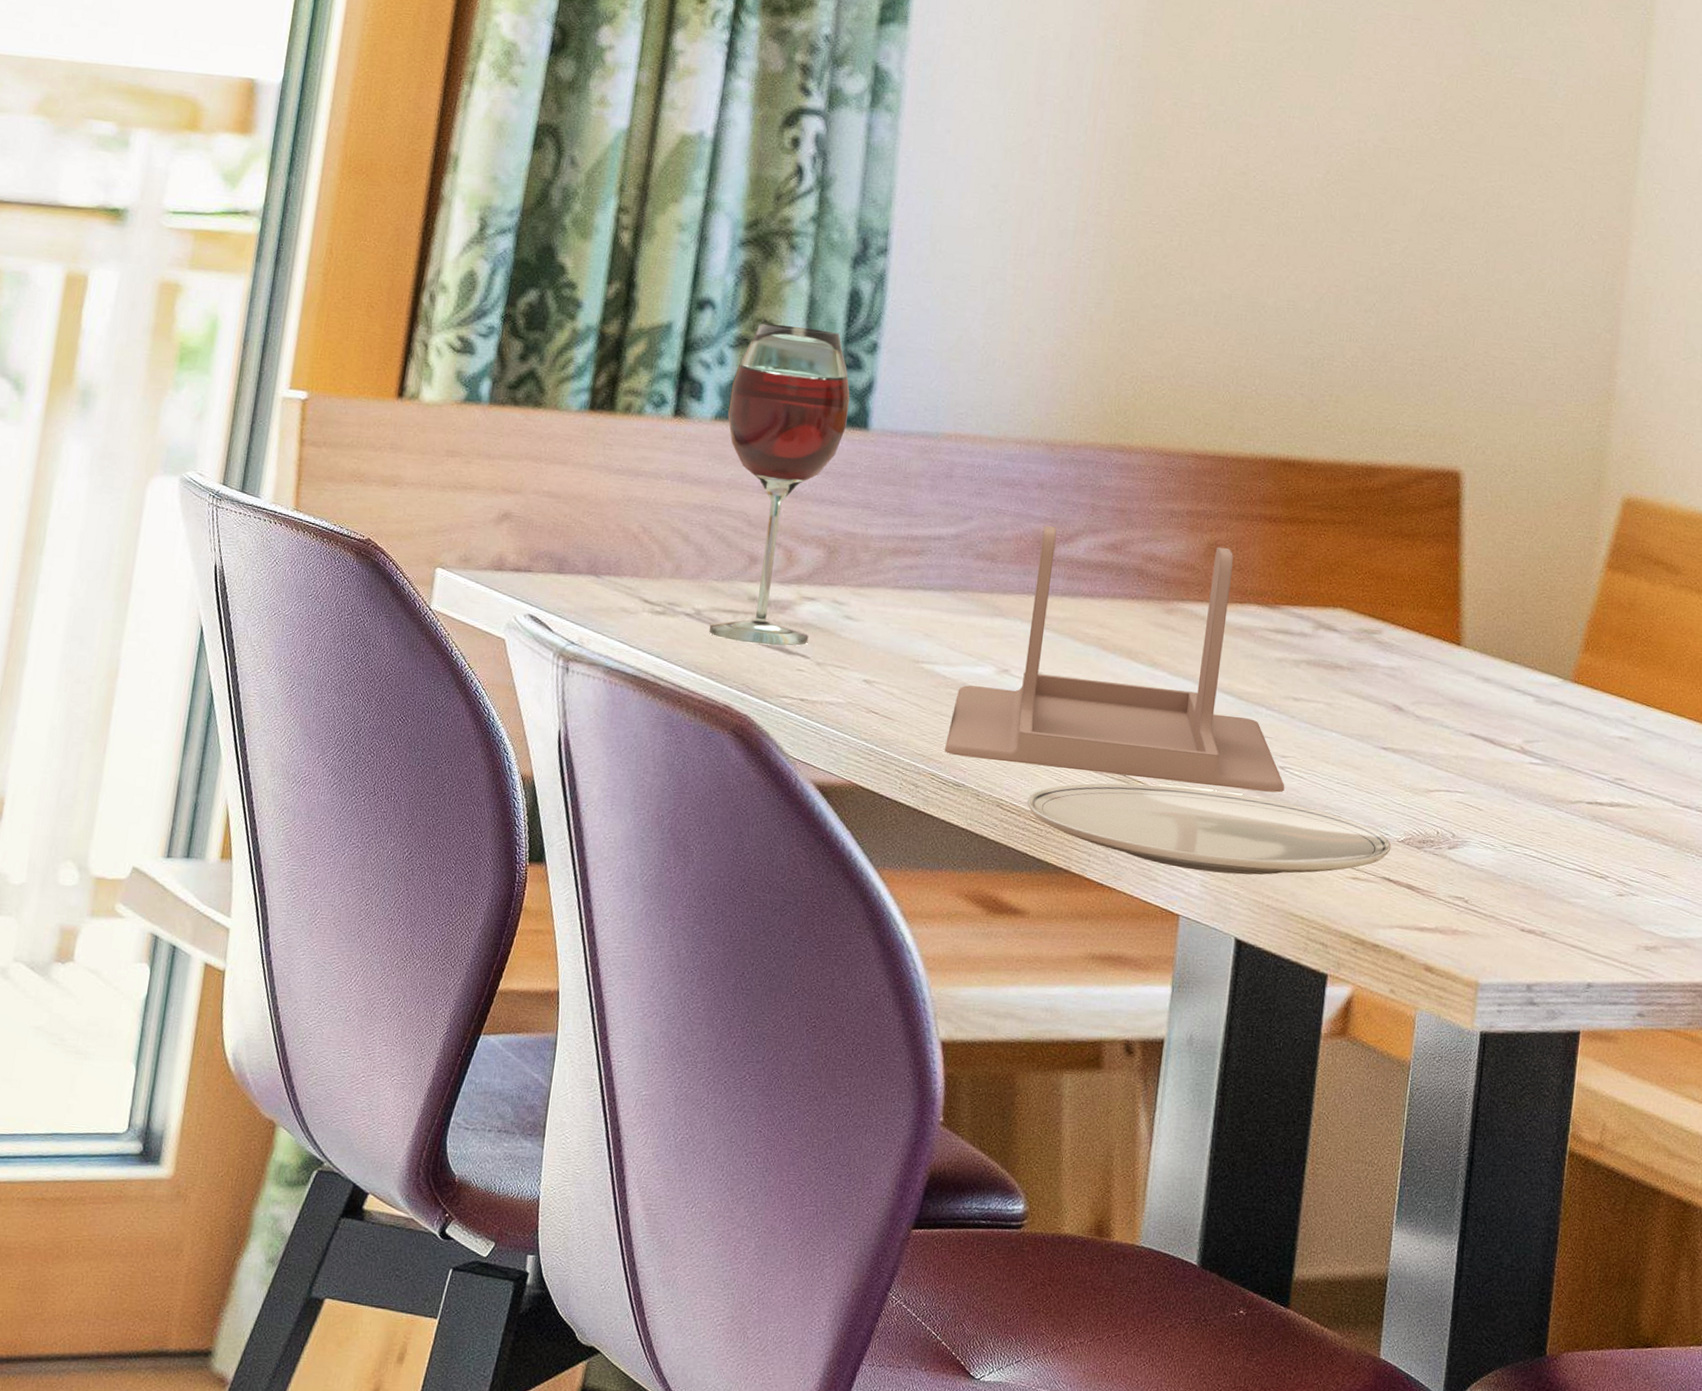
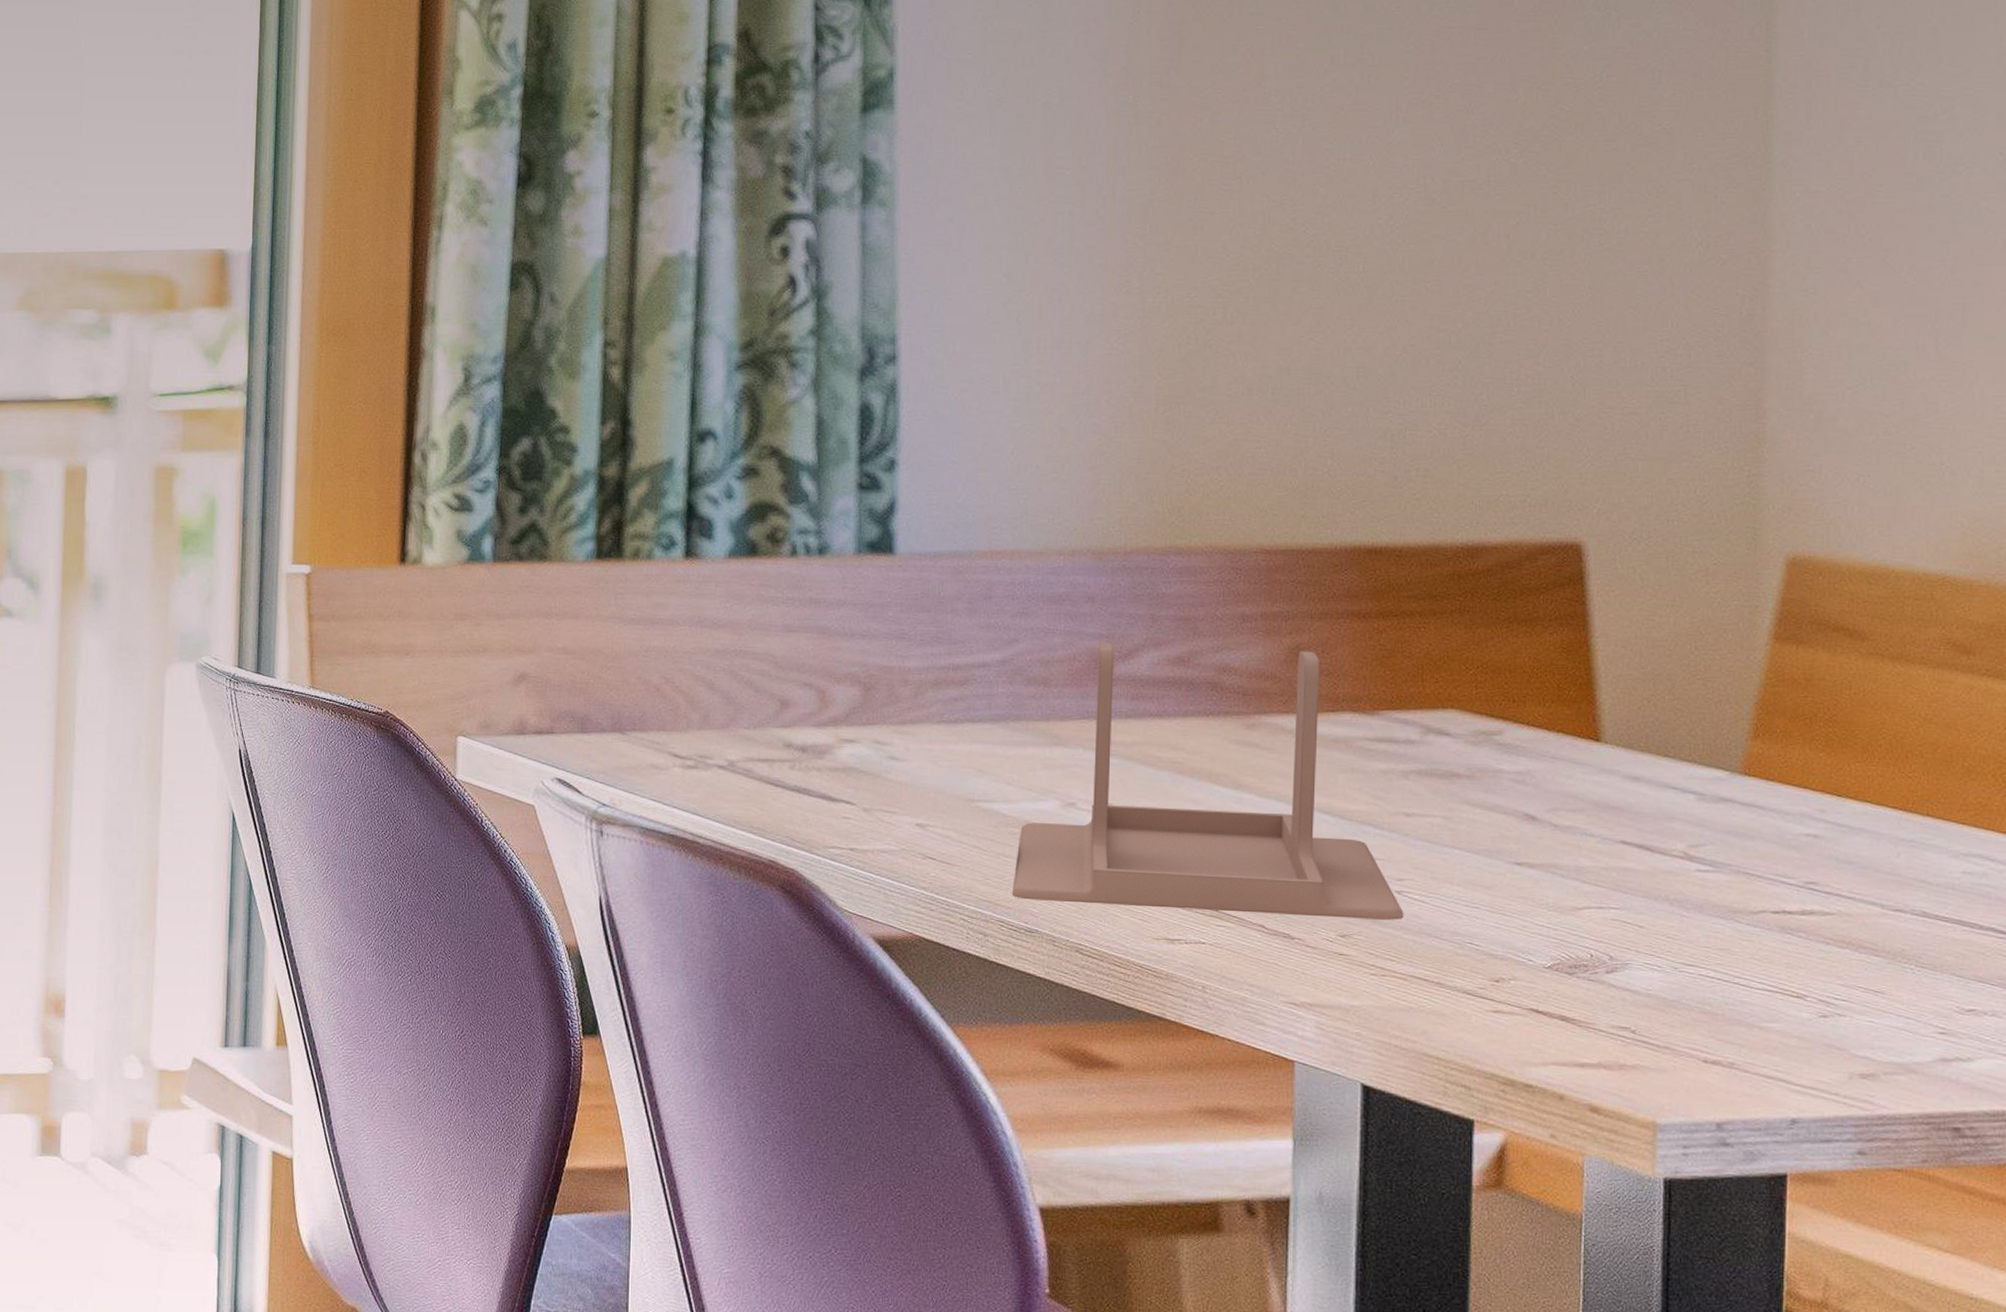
wineglass: present [708,323,850,646] -> none [742,449,871,794]
plate: present [1026,783,1392,875] -> none [1109,919,1537,1014]

